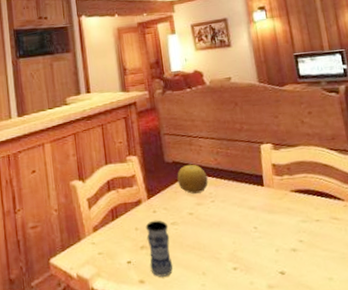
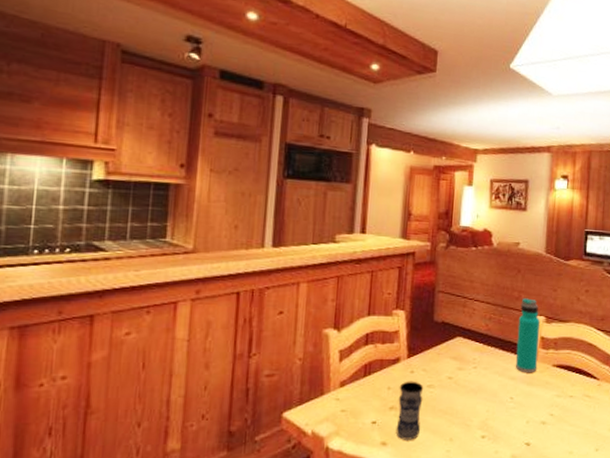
fruit: present [177,164,208,194] -> none [443,326,475,358]
water bottle: none [244,128,276,202] -> present [515,298,541,373]

